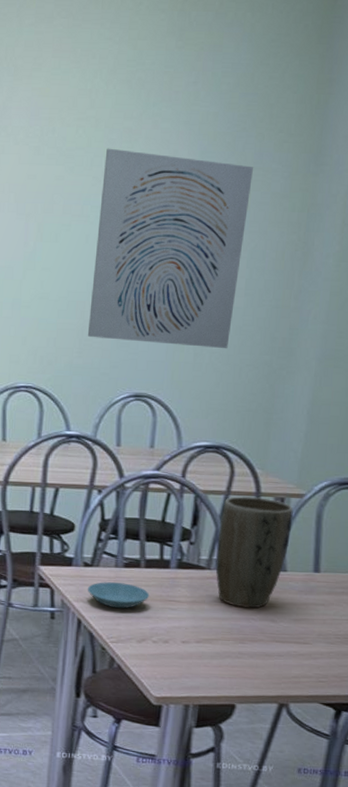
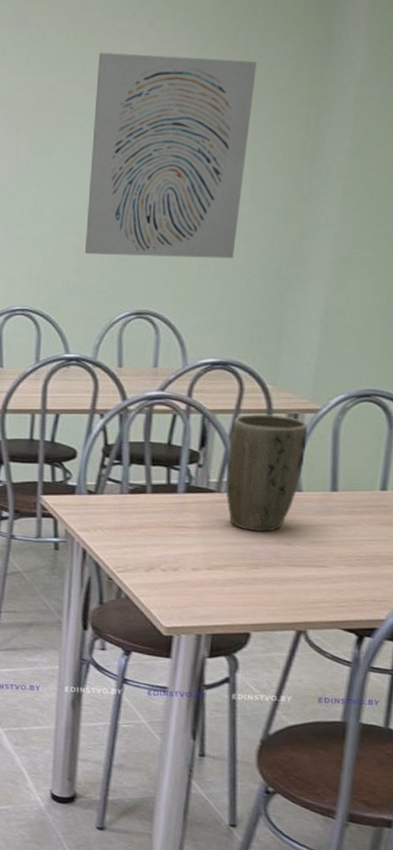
saucer: present [87,582,150,609] -> none [91,510,157,537]

